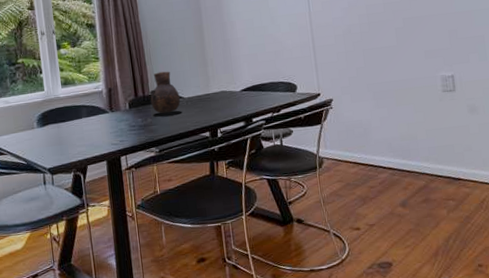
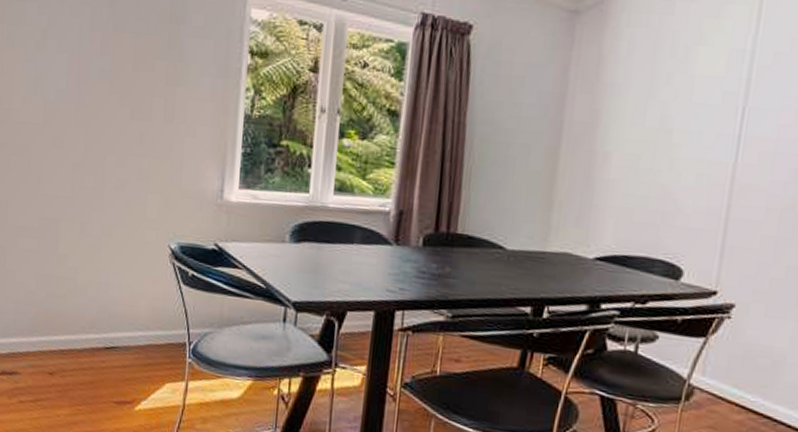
vase: present [150,71,180,114] -> none [455,203,501,267]

